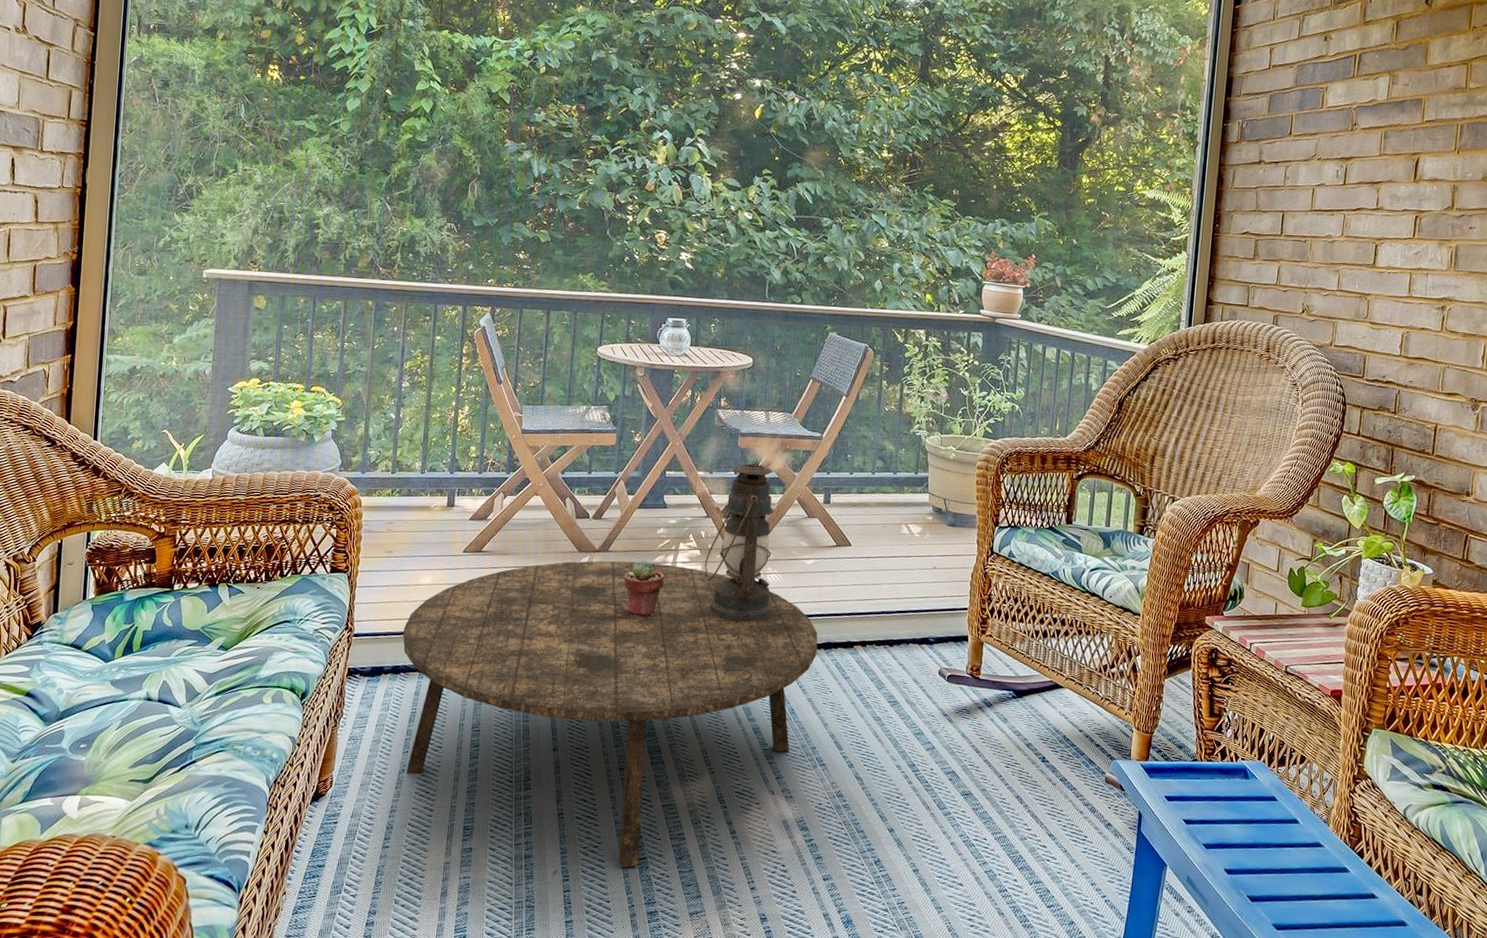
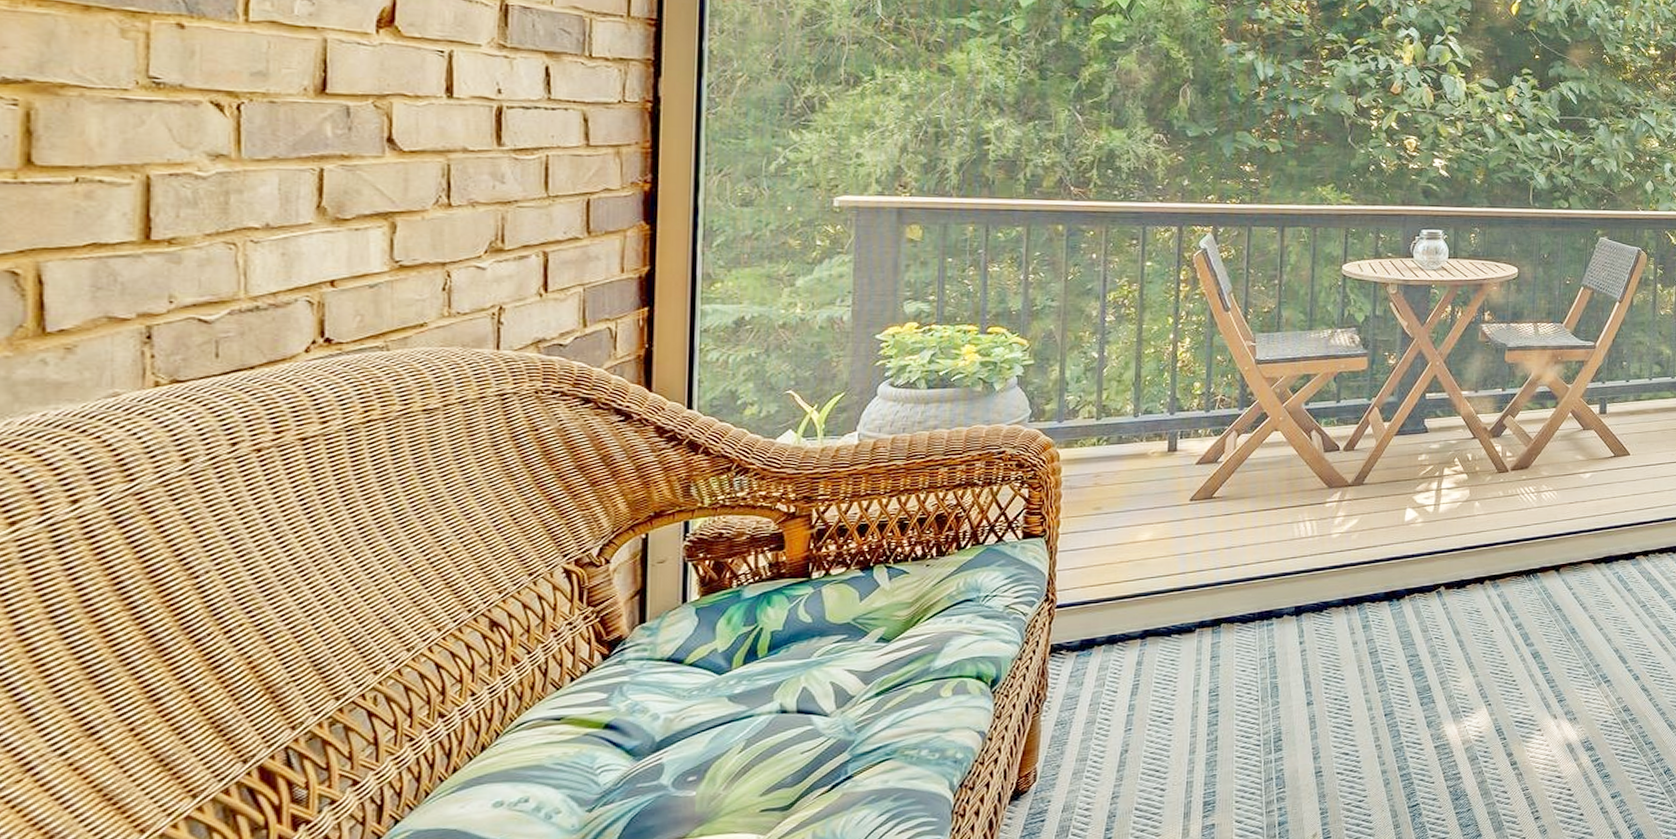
coffee table: present [402,560,818,868] -> none [1118,492,1598,819]
potted succulent: present [623,560,664,617] -> none [1382,490,1428,550]
lantern: present [704,462,774,622] -> none [1472,377,1549,545]

